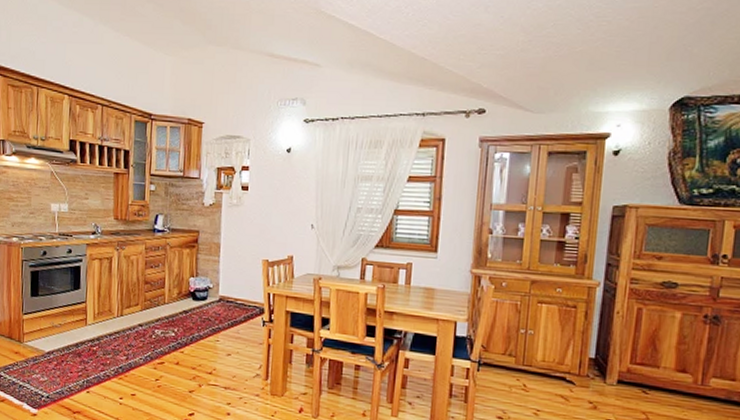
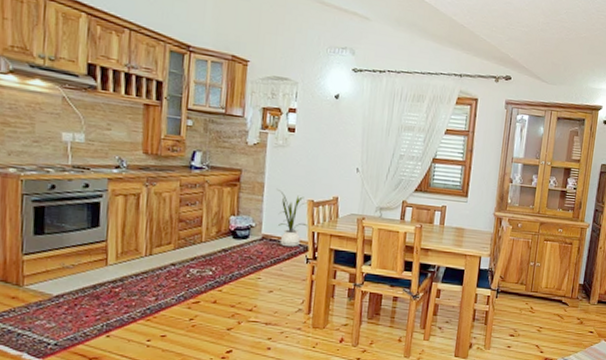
house plant: none [232,248,263,309] -> present [276,188,307,247]

